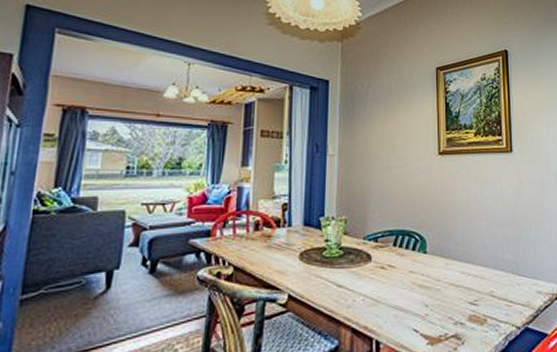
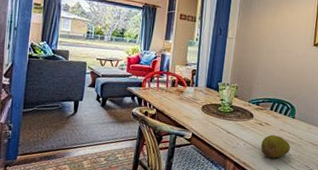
fruit: none [386,280,426,314] -> present [261,135,291,159]

